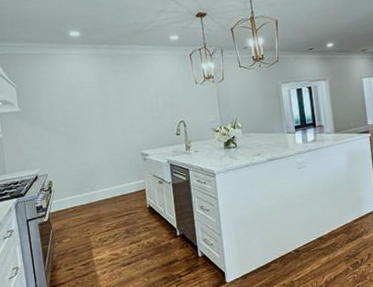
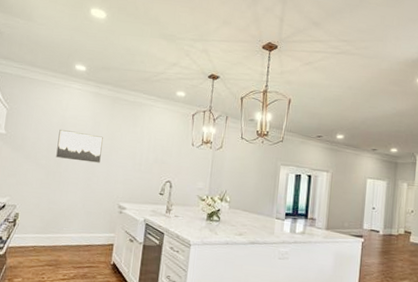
wall art: none [69,93,115,123] -> present [56,129,103,163]

